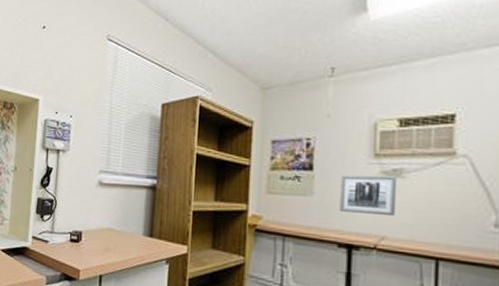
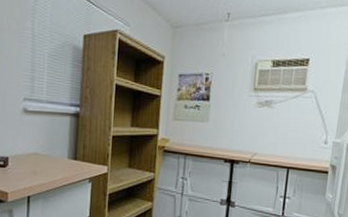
wall art: present [339,175,396,217] -> none [226,105,267,138]

